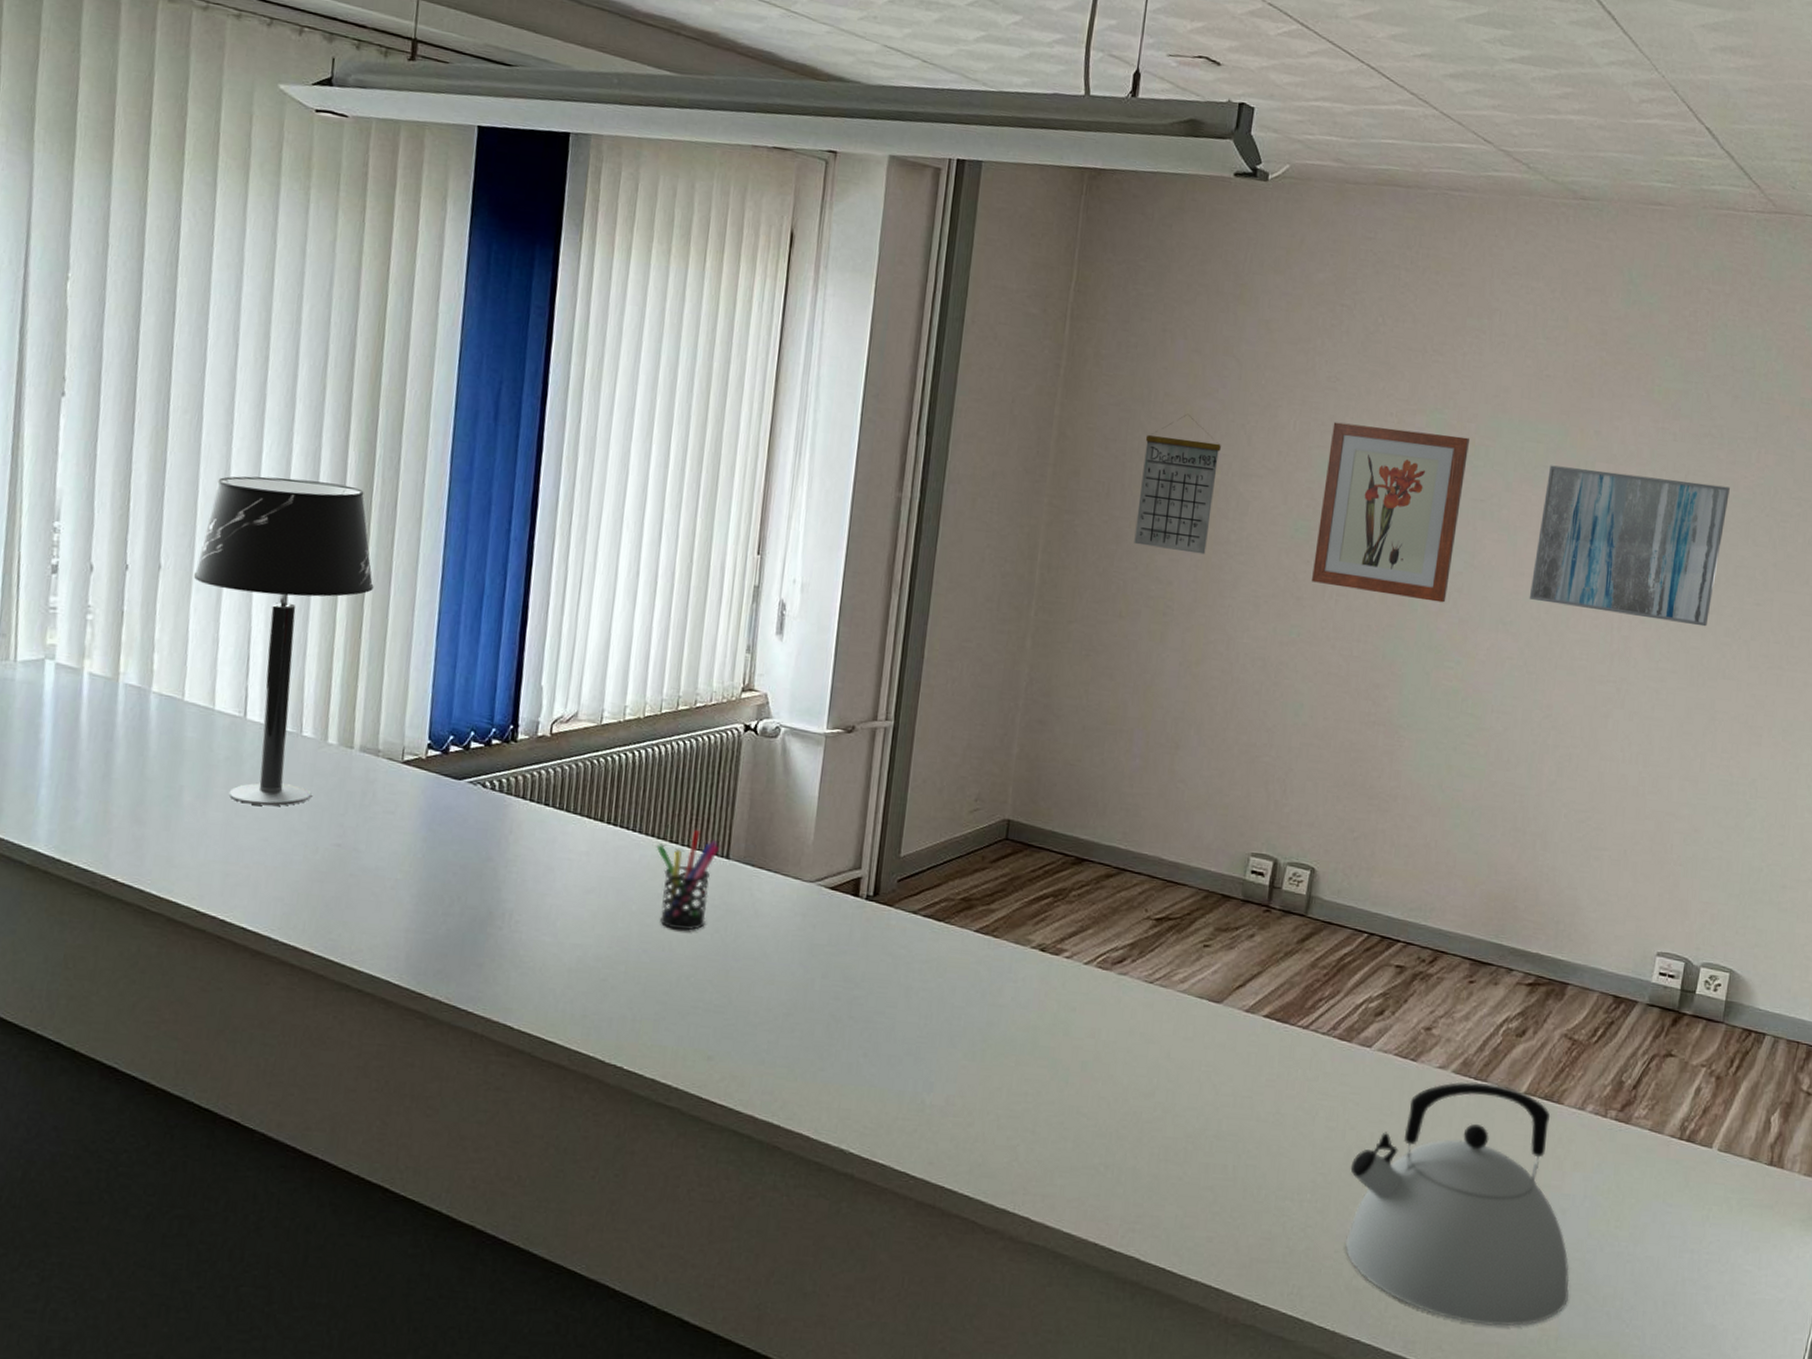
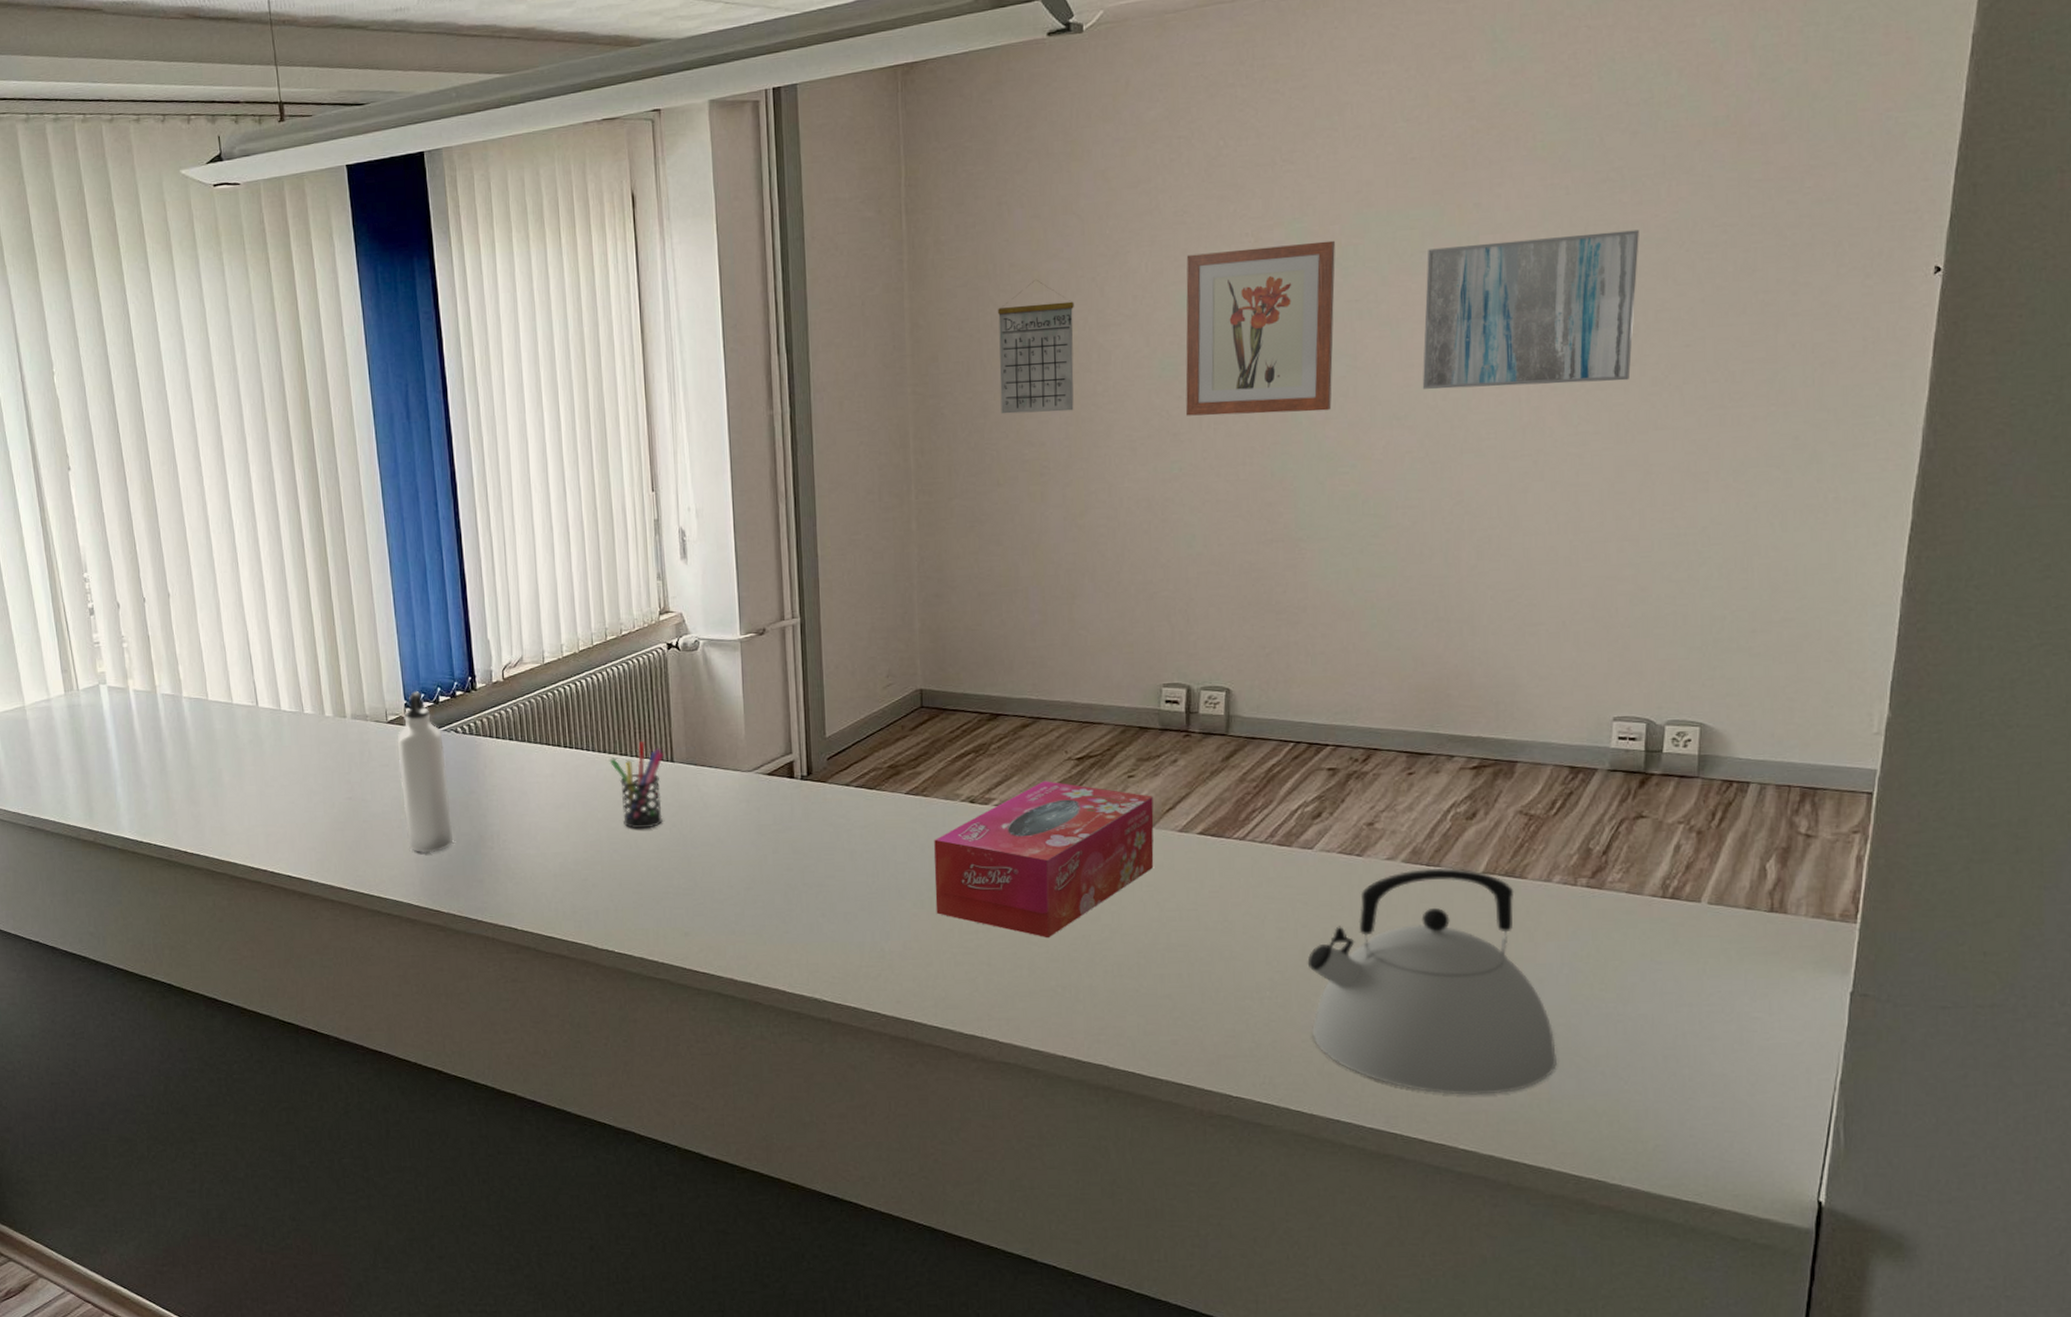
table lamp: present [193,476,374,807] -> none [195,499,337,776]
water bottle: none [399,731,467,924] -> present [397,691,453,853]
tissue box: none [986,938,1225,1111] -> present [934,781,1154,938]

